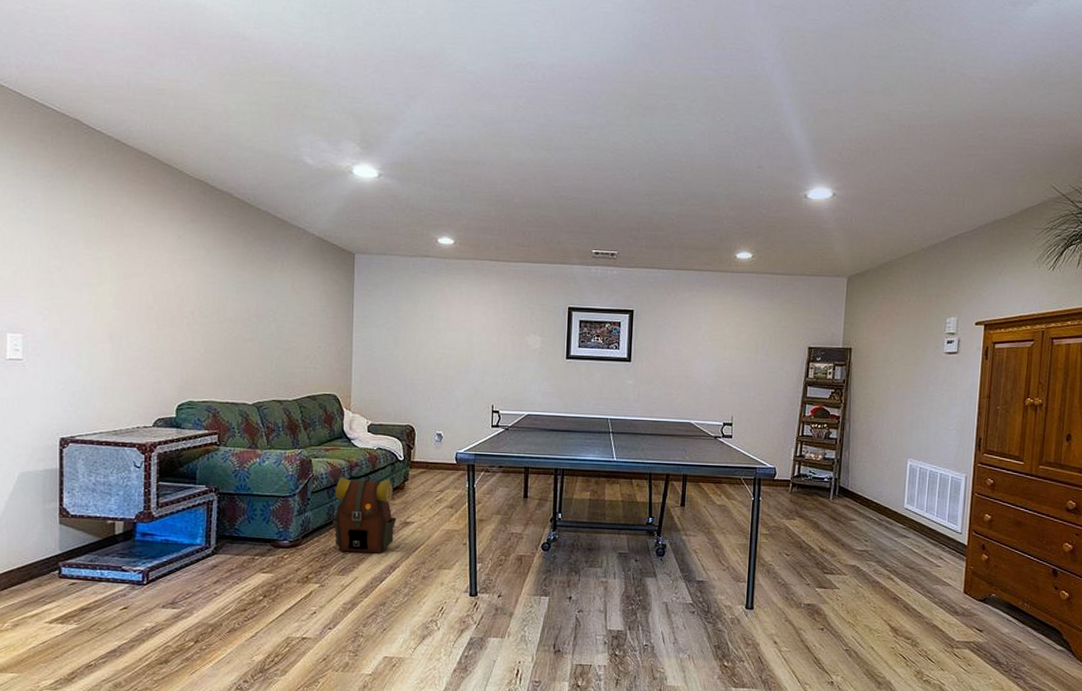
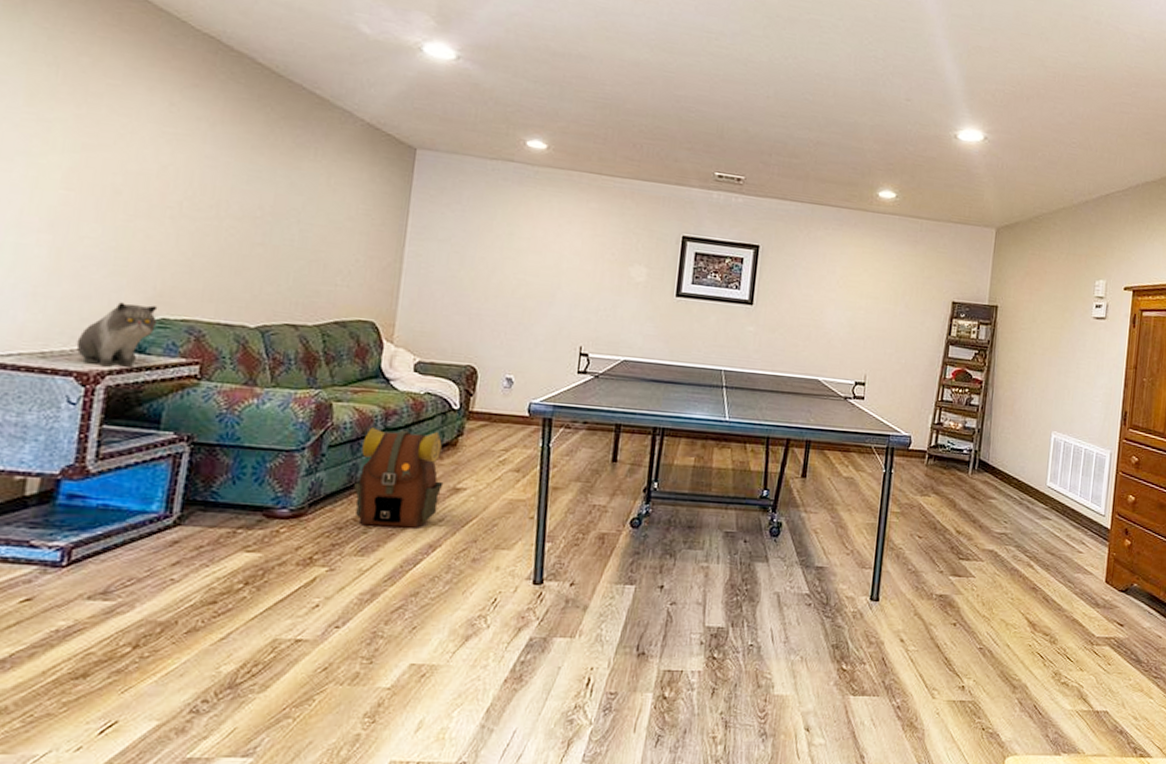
cat: none [136,391,186,439] -> present [76,302,158,367]

